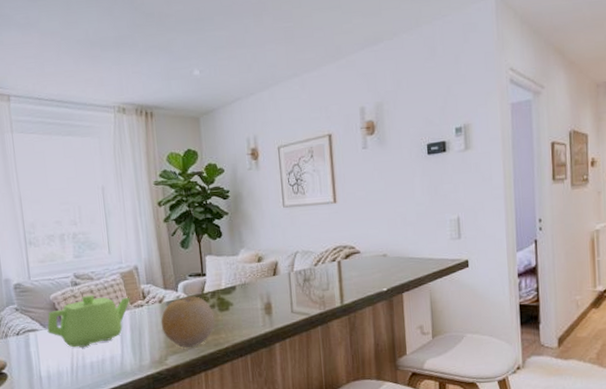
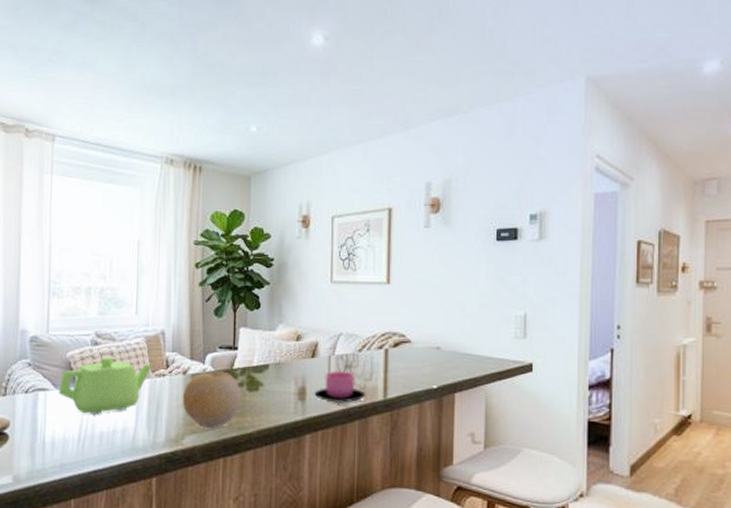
cup: none [279,284,325,313] -> present [314,370,366,403]

